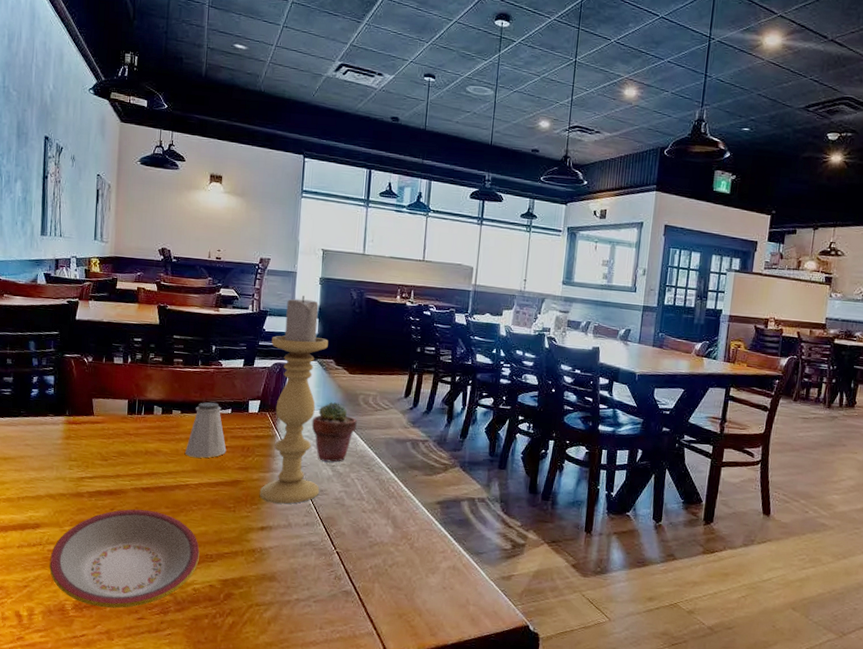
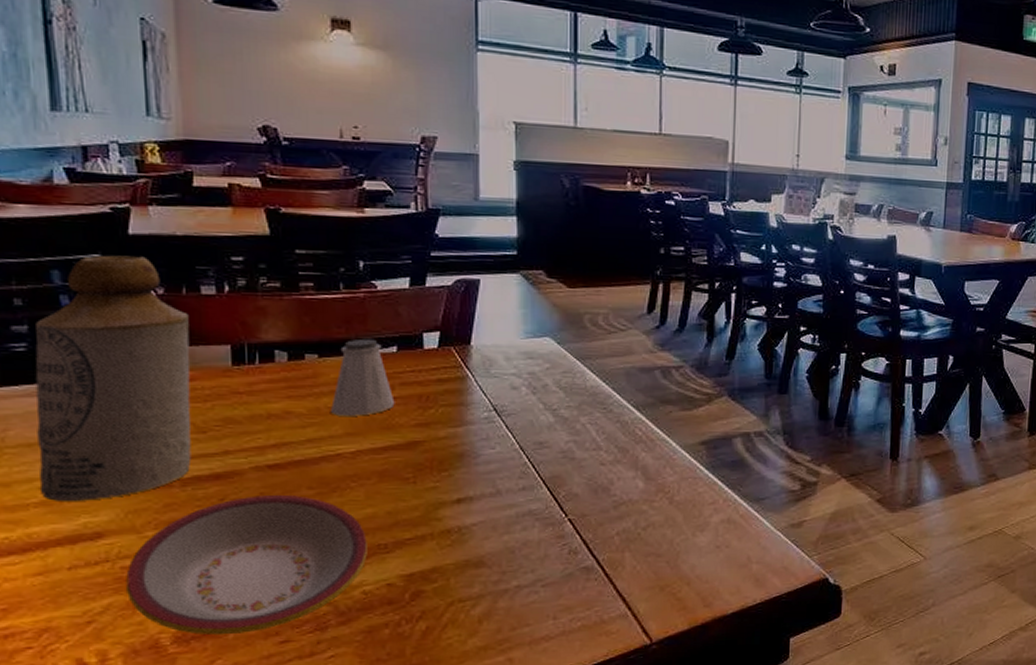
bottle: none [7,333,105,501] -> present [35,255,192,501]
candle holder: present [259,296,328,504] -> none [449,186,538,466]
potted succulent: present [311,402,357,462] -> none [519,327,584,405]

